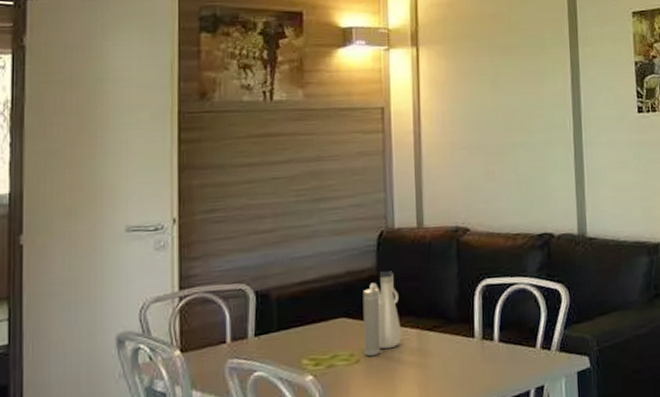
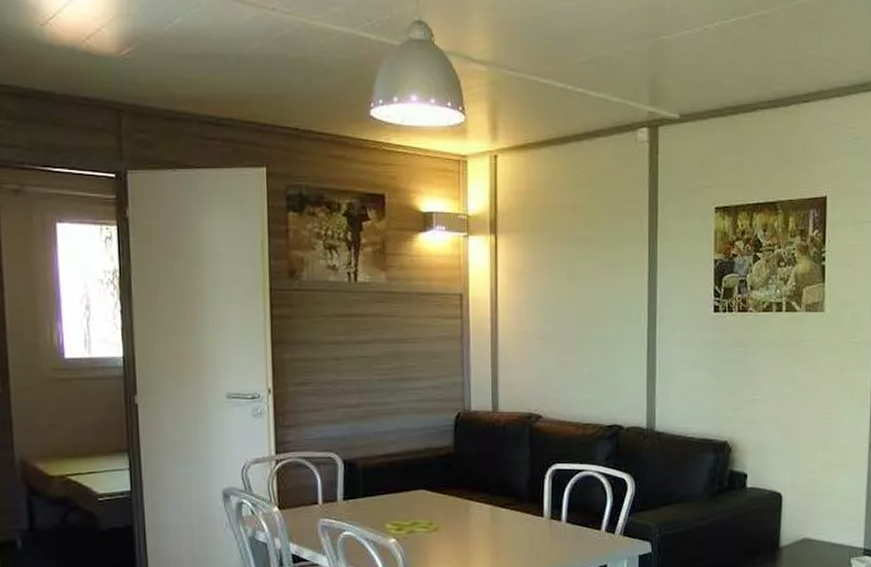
water bottle: present [362,271,401,357] -> none [441,450,476,527]

